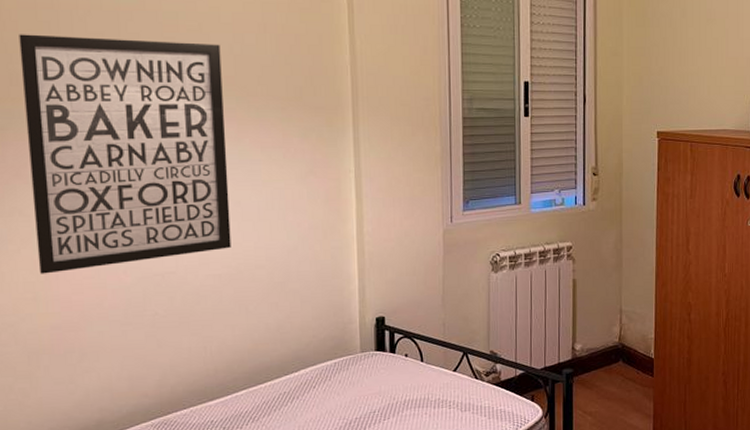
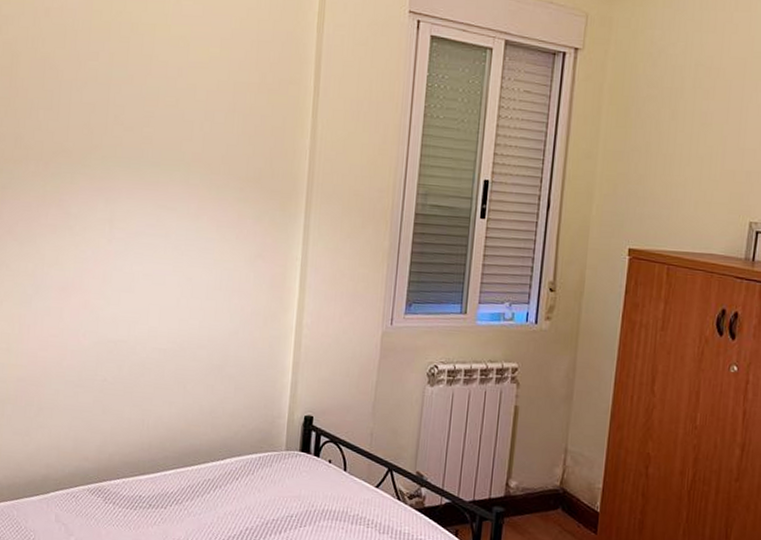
wall art: present [19,34,231,274] -> none [15,101,193,328]

